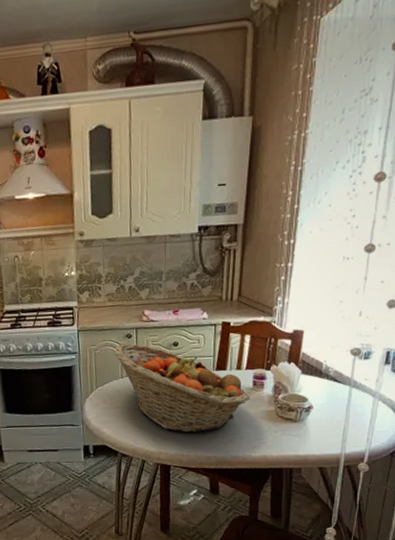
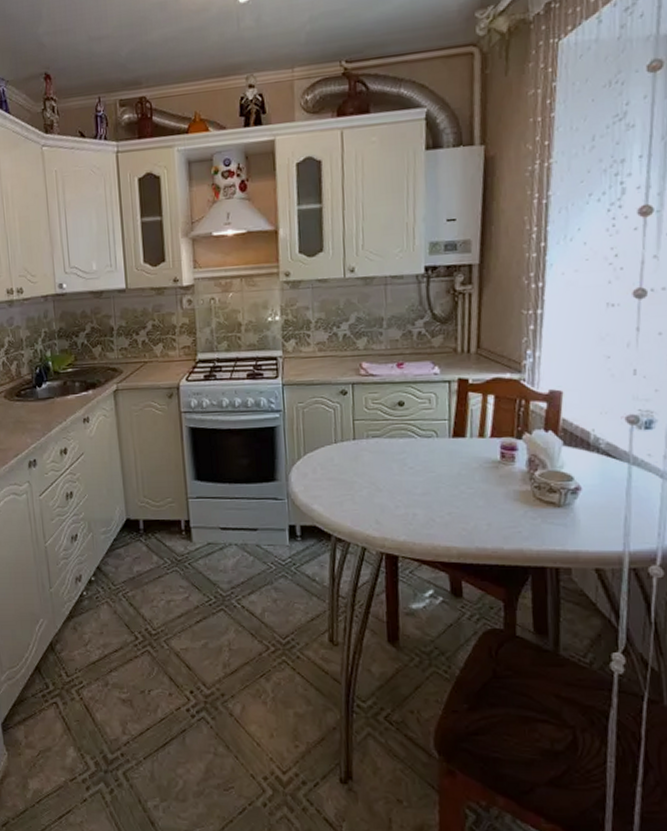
fruit basket: present [114,343,251,433] -> none [326,401,499,515]

